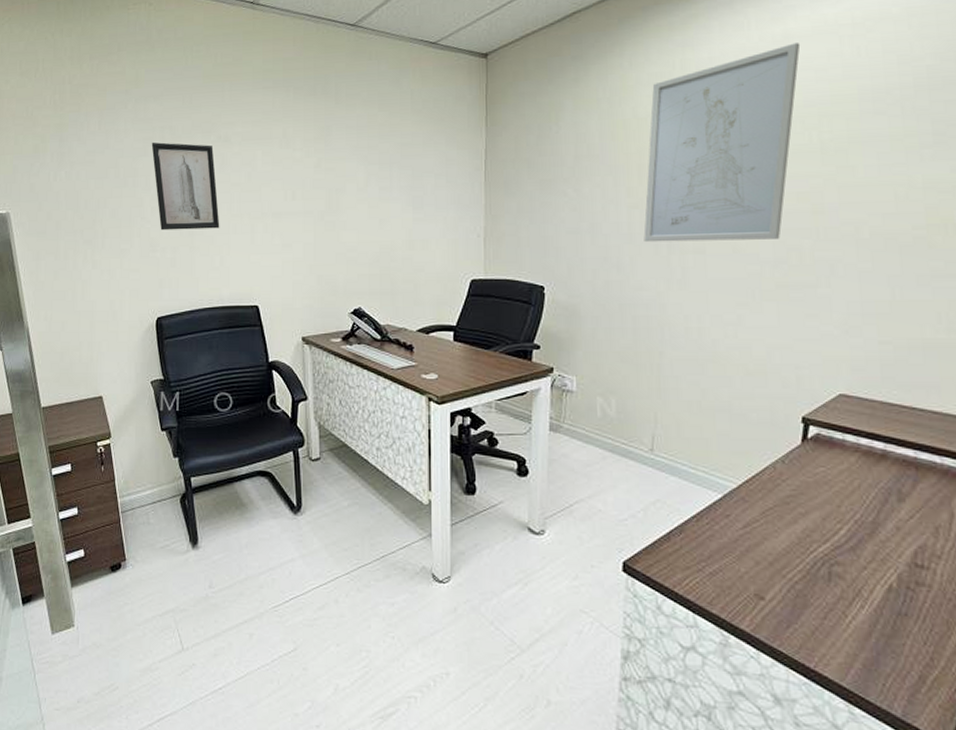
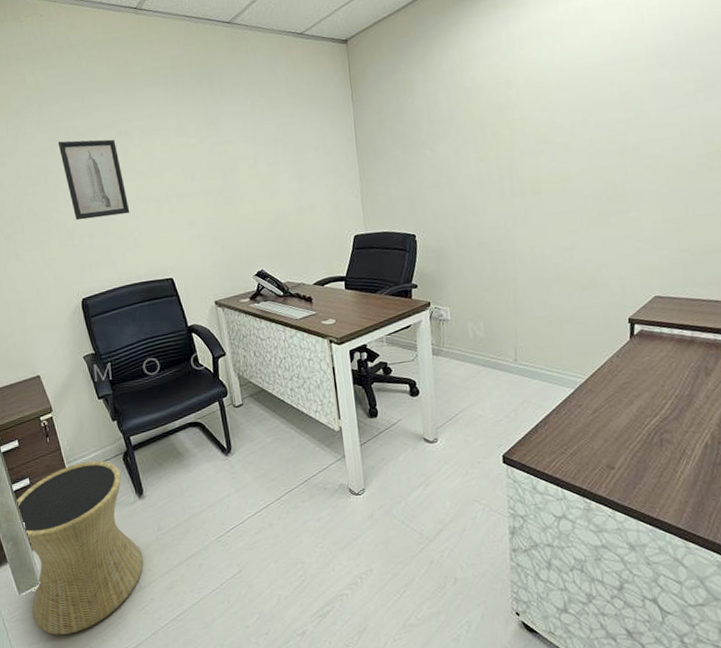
side table: none [61,498,189,688] -> present [16,460,144,635]
wall art: present [643,43,801,243] -> none [485,13,598,189]

